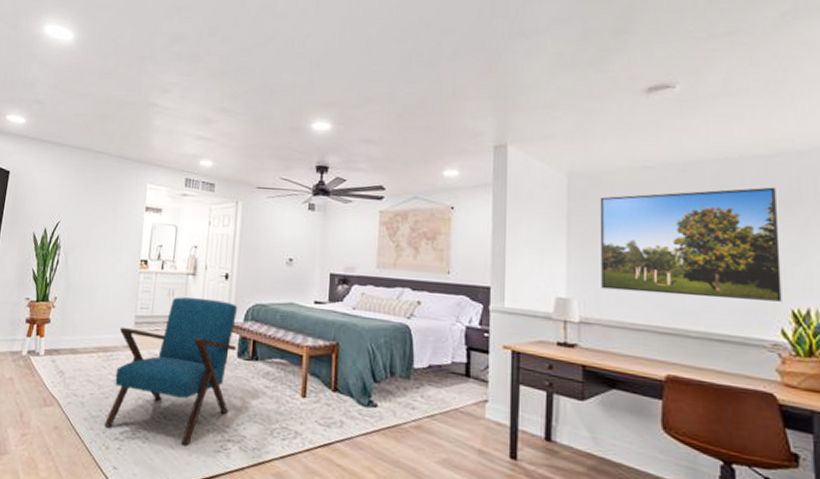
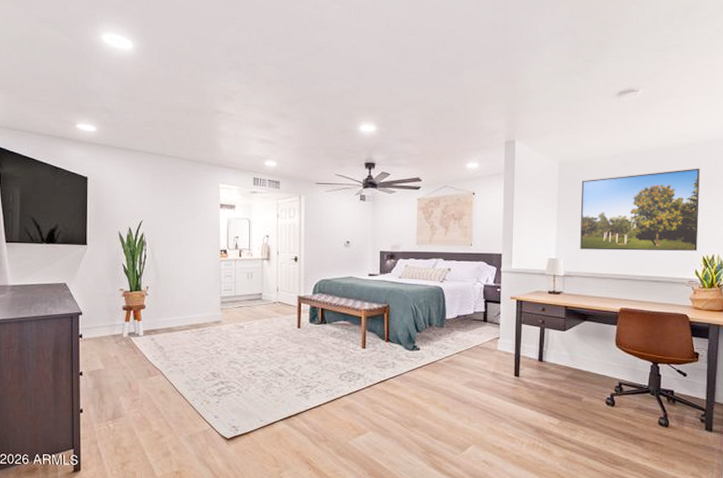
armchair: present [103,297,237,445] -> none [203,279,308,393]

